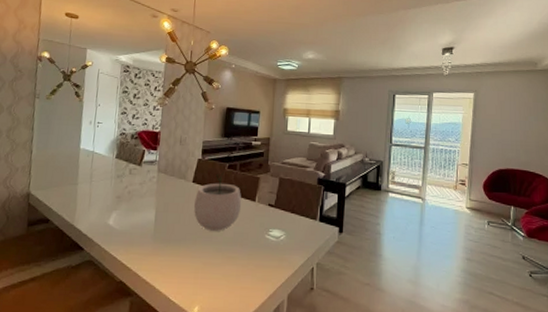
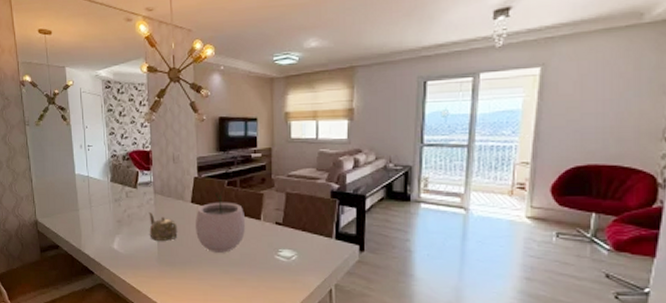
teapot: none [148,190,177,218] -> present [149,212,178,241]

